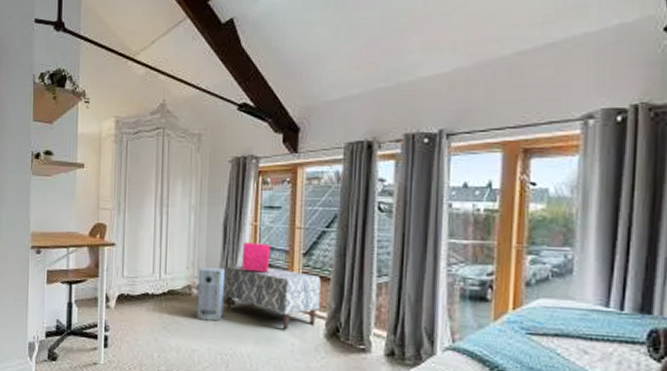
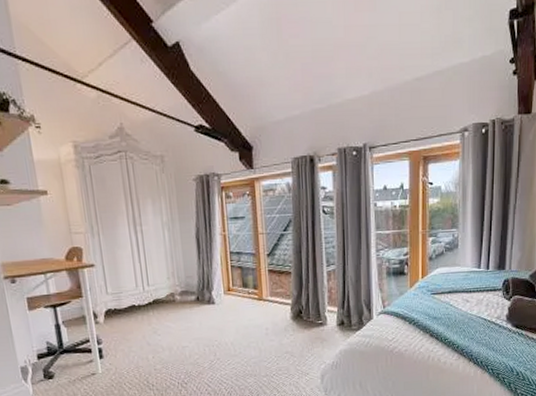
air purifier: present [196,266,225,321] -> none [178,274,206,321]
bench: present [224,265,321,330] -> none [202,268,285,318]
storage bin: present [241,242,271,273] -> none [215,249,241,275]

